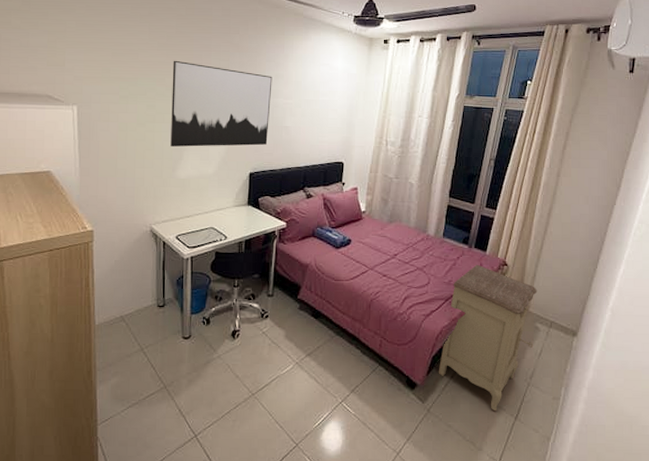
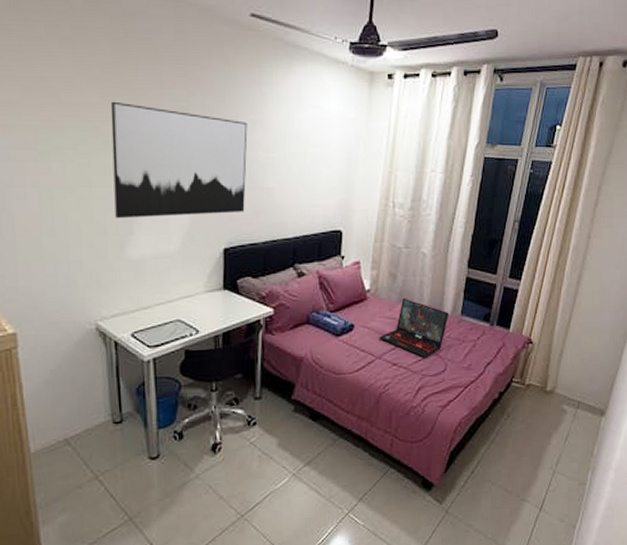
laptop: none [371,220,432,271] -> present [378,298,448,357]
nightstand: present [438,264,538,412] -> none [457,344,565,505]

